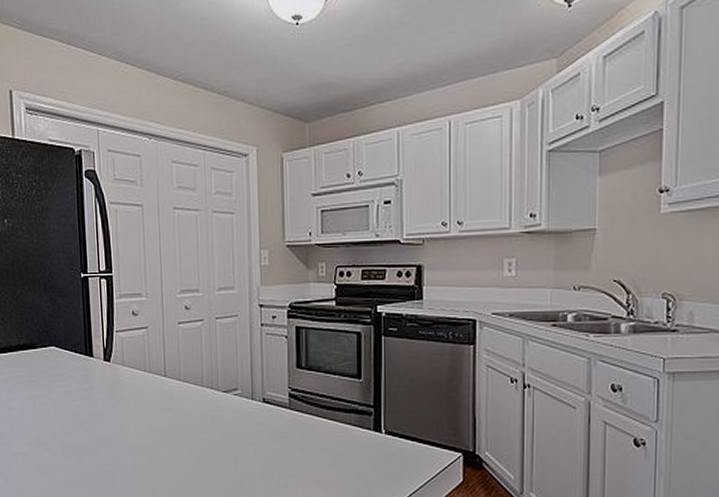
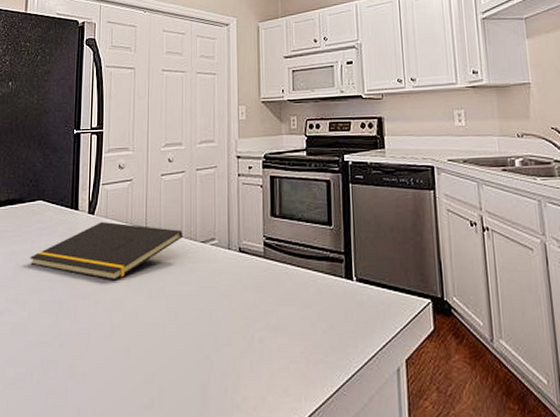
notepad: none [47,368,204,427] -> present [29,221,182,281]

